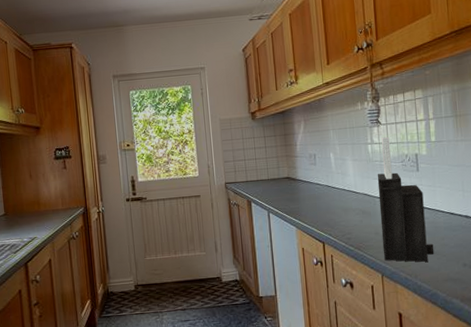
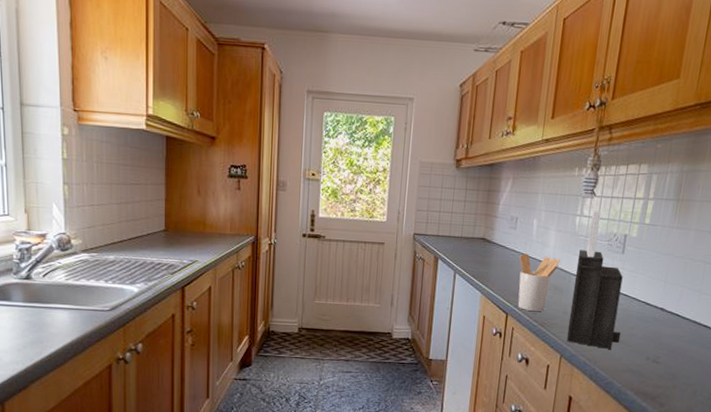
utensil holder: none [324,184,362,238] -> present [517,253,560,312]

